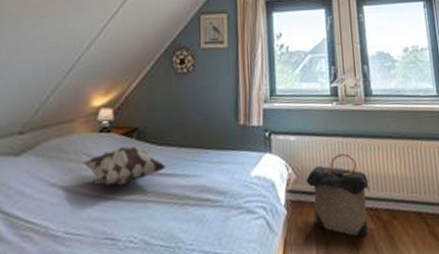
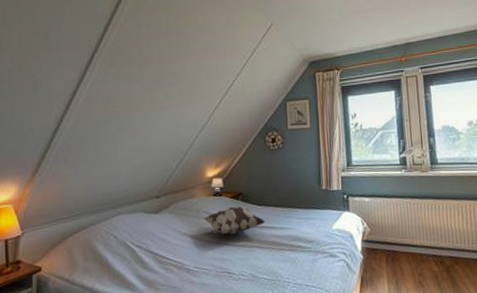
laundry hamper: present [306,153,370,237] -> none [379,212,434,277]

